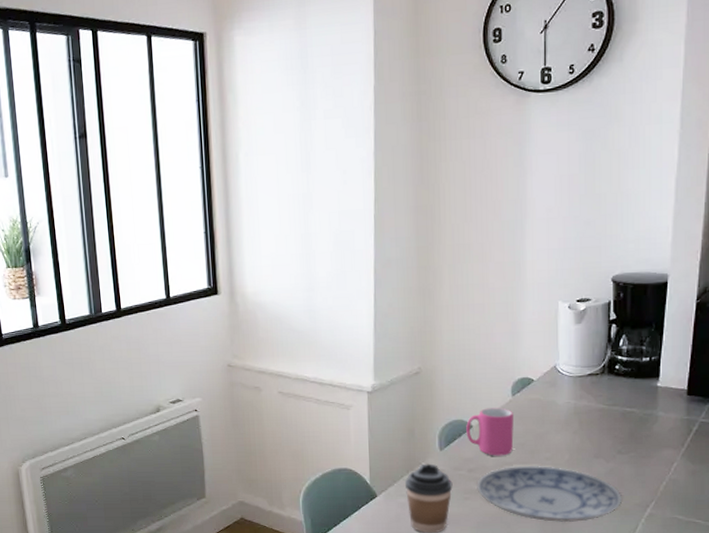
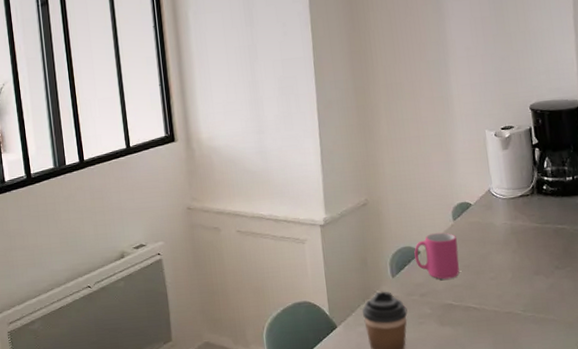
plate: present [477,465,622,523] -> none [429,286,565,341]

